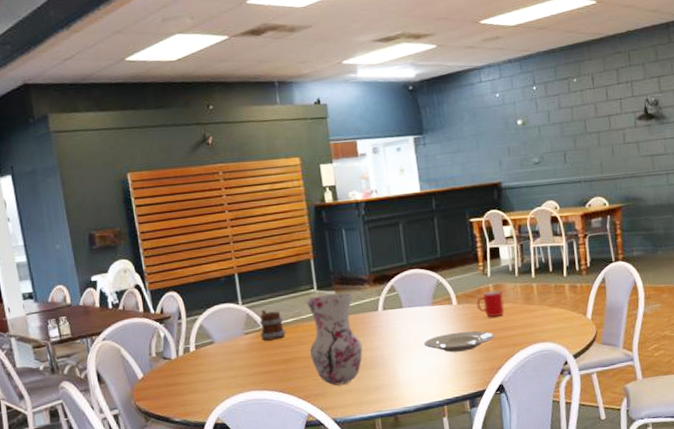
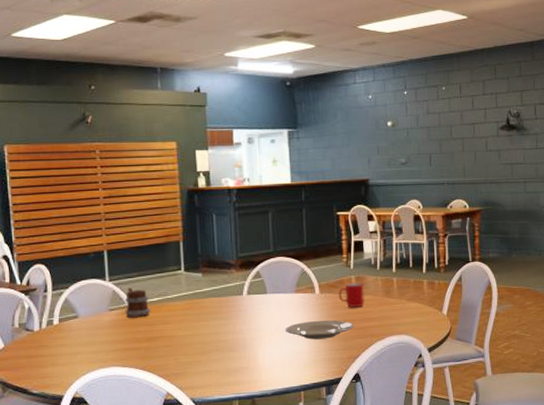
vase: present [305,293,363,386] -> none [171,276,225,366]

